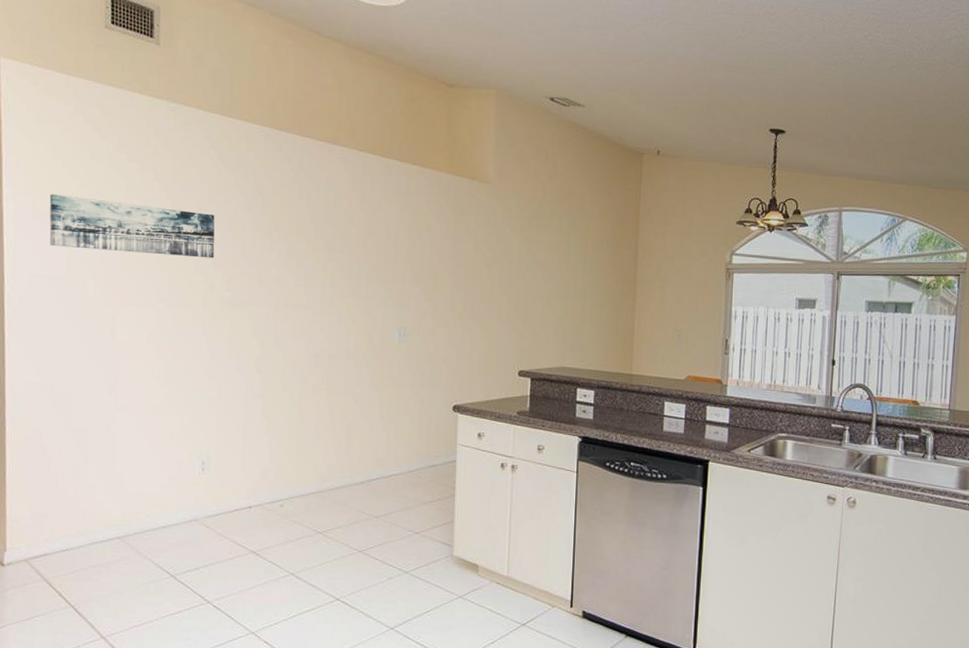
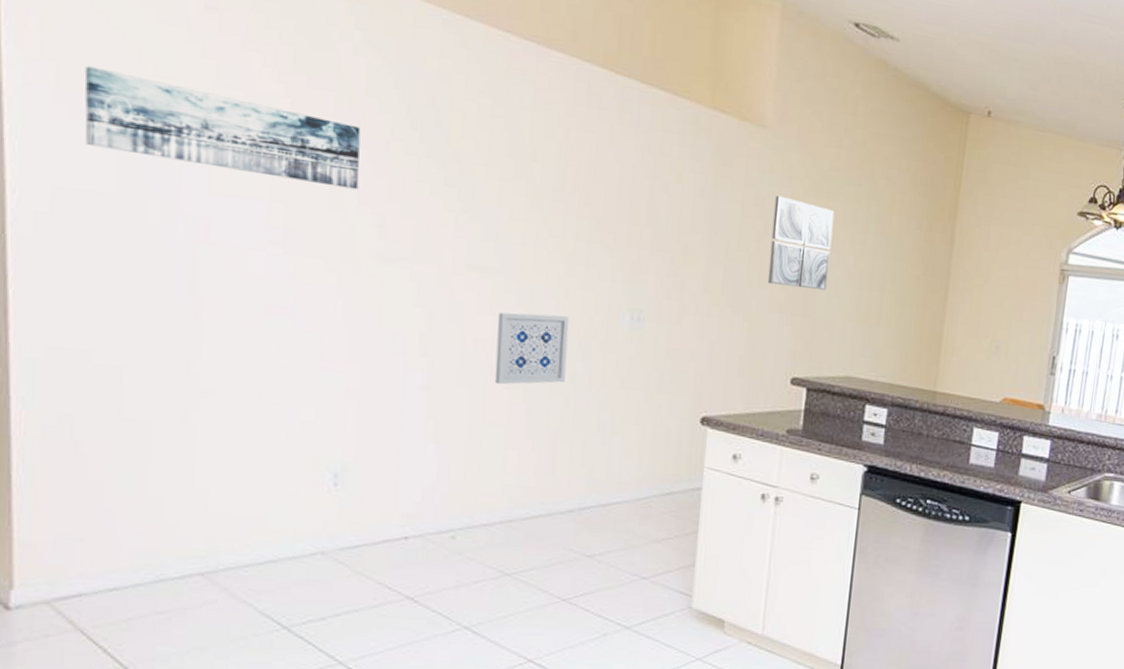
wall art: none [306,335,356,390] -> present [494,312,570,385]
wall art: none [496,232,544,302] -> present [767,195,835,291]

